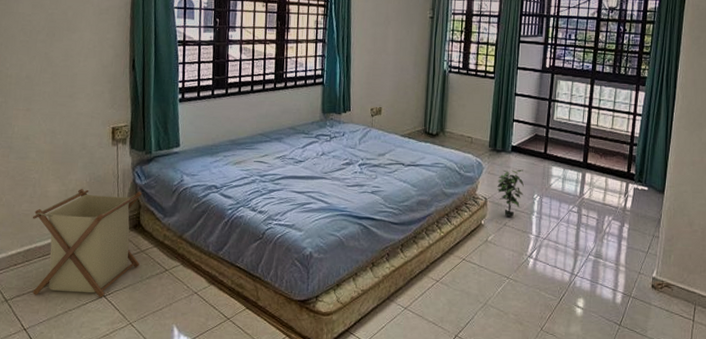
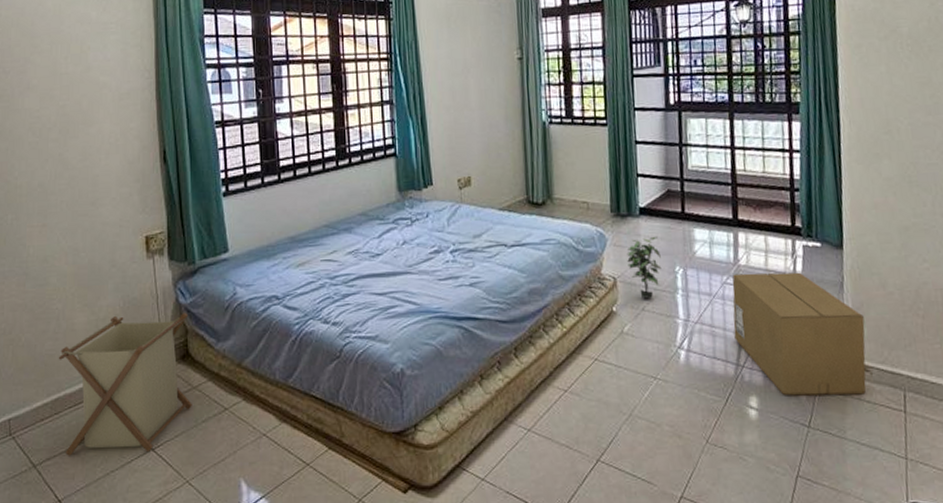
box: none [572,204,673,305] -> present [732,272,866,397]

